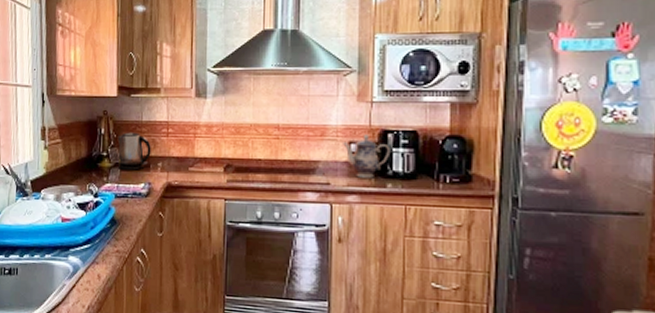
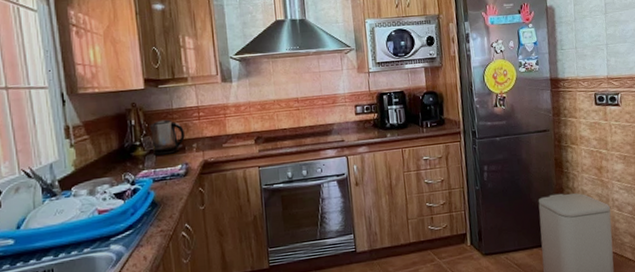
teapot: present [343,134,391,178] -> none [350,98,387,133]

